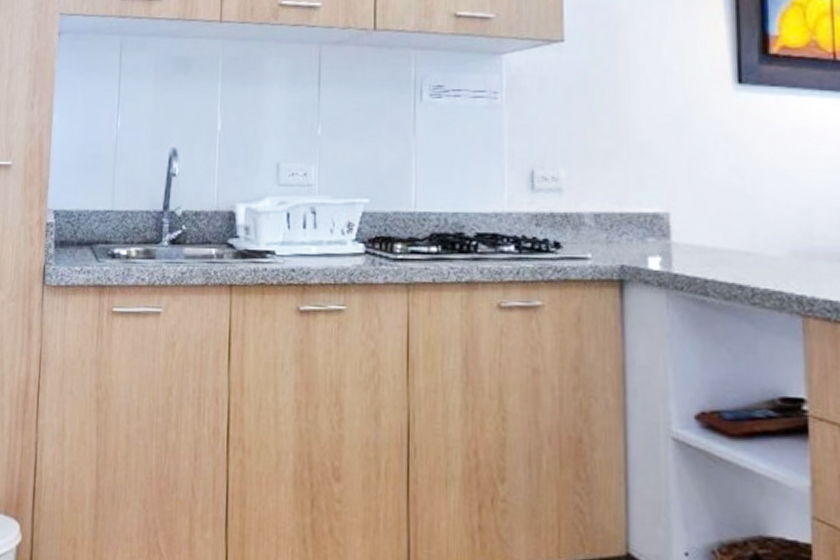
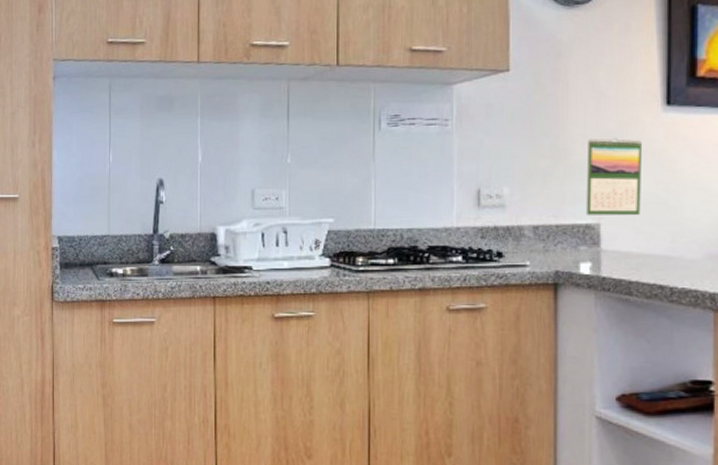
calendar: none [652,118,714,204] -> present [585,138,643,215]

